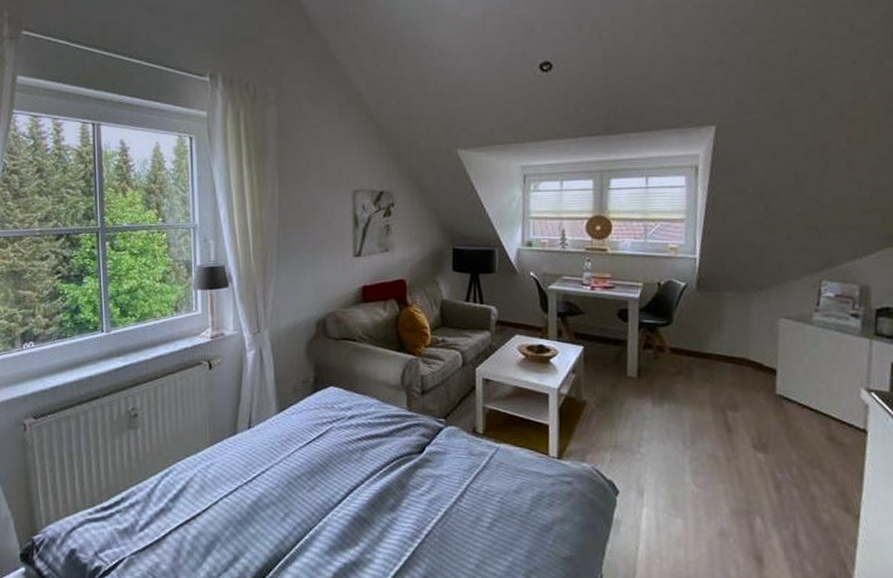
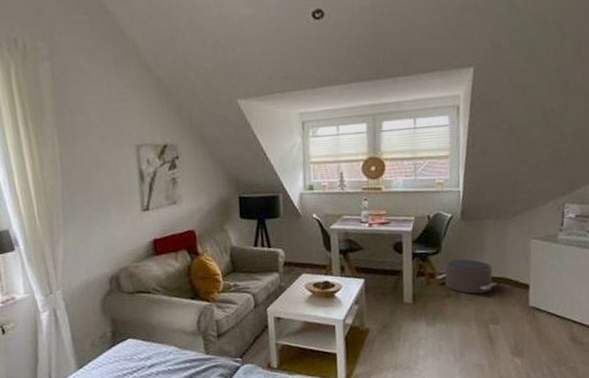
pouf: none [666,333,738,374] -> present [436,259,498,294]

